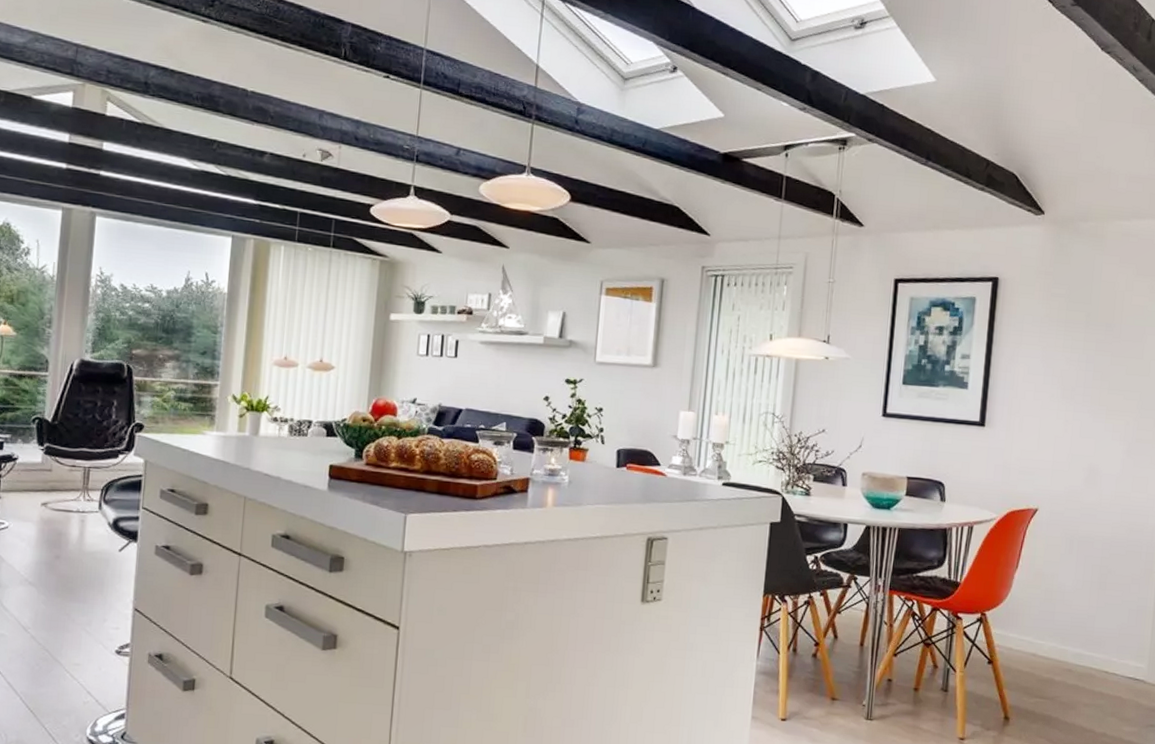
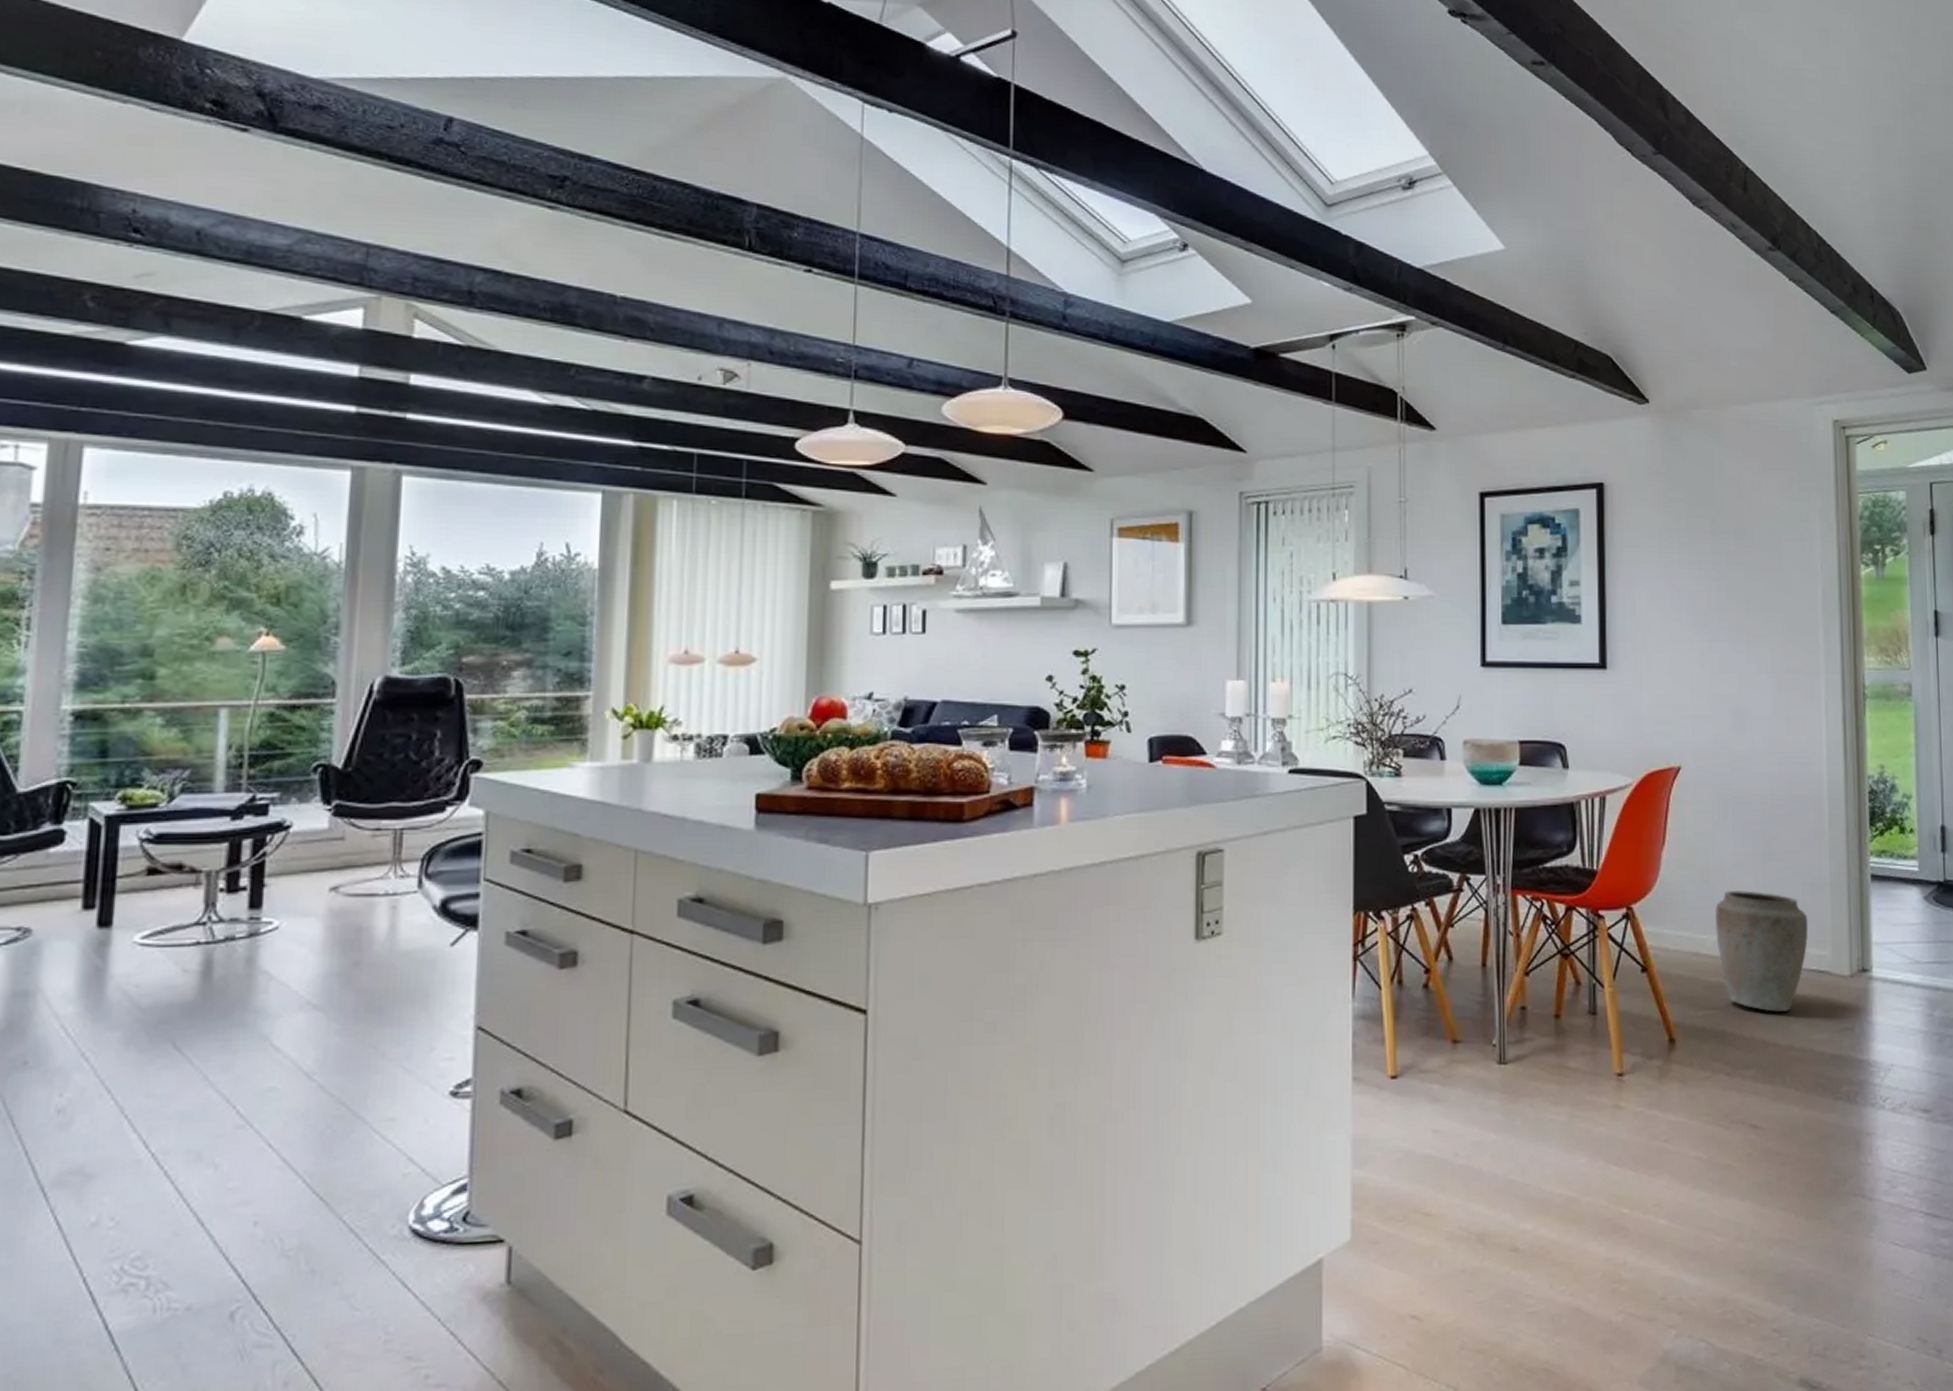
vase: none [1052,609,1131,707] -> present [1715,891,1809,1012]

